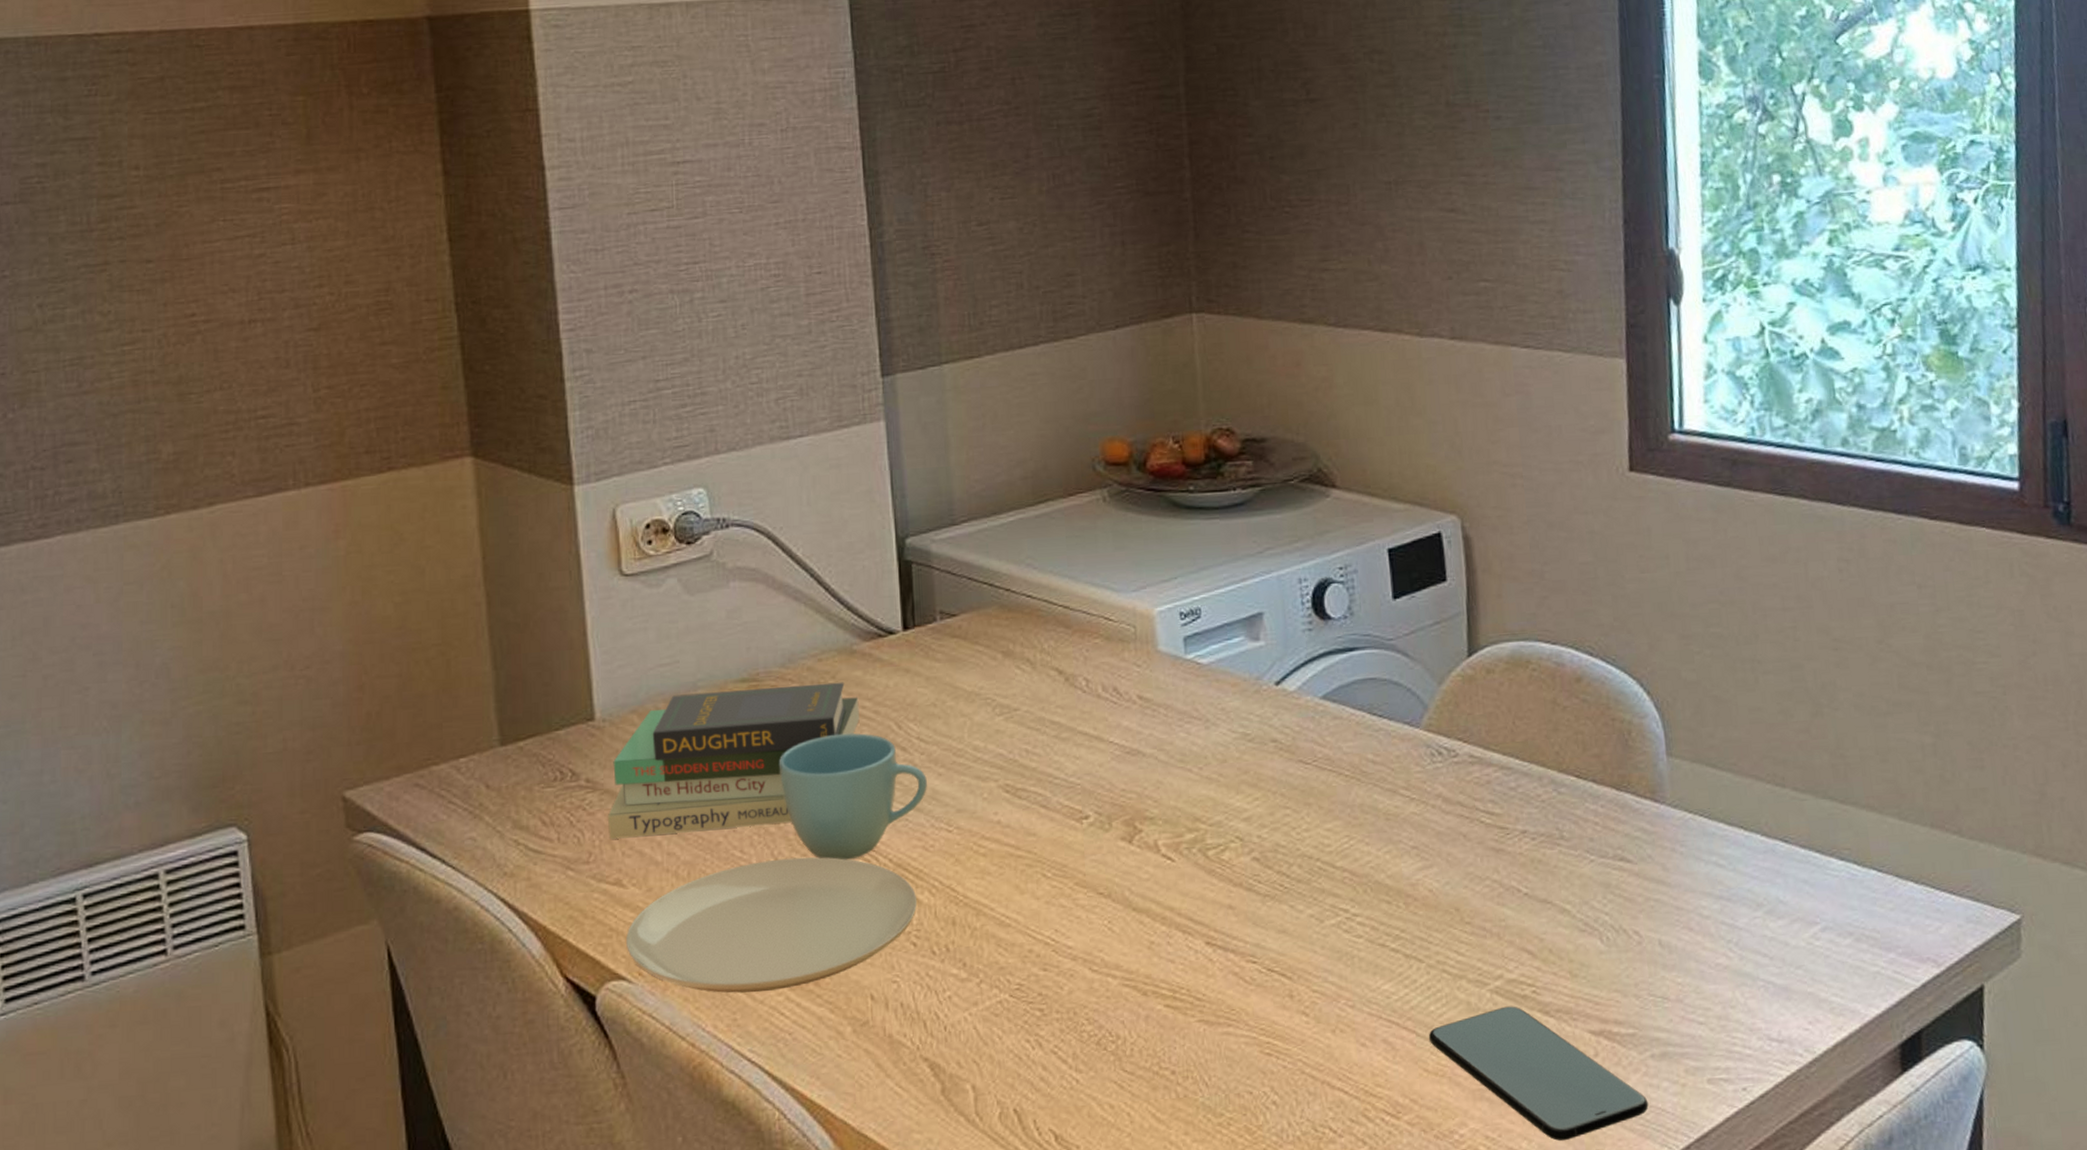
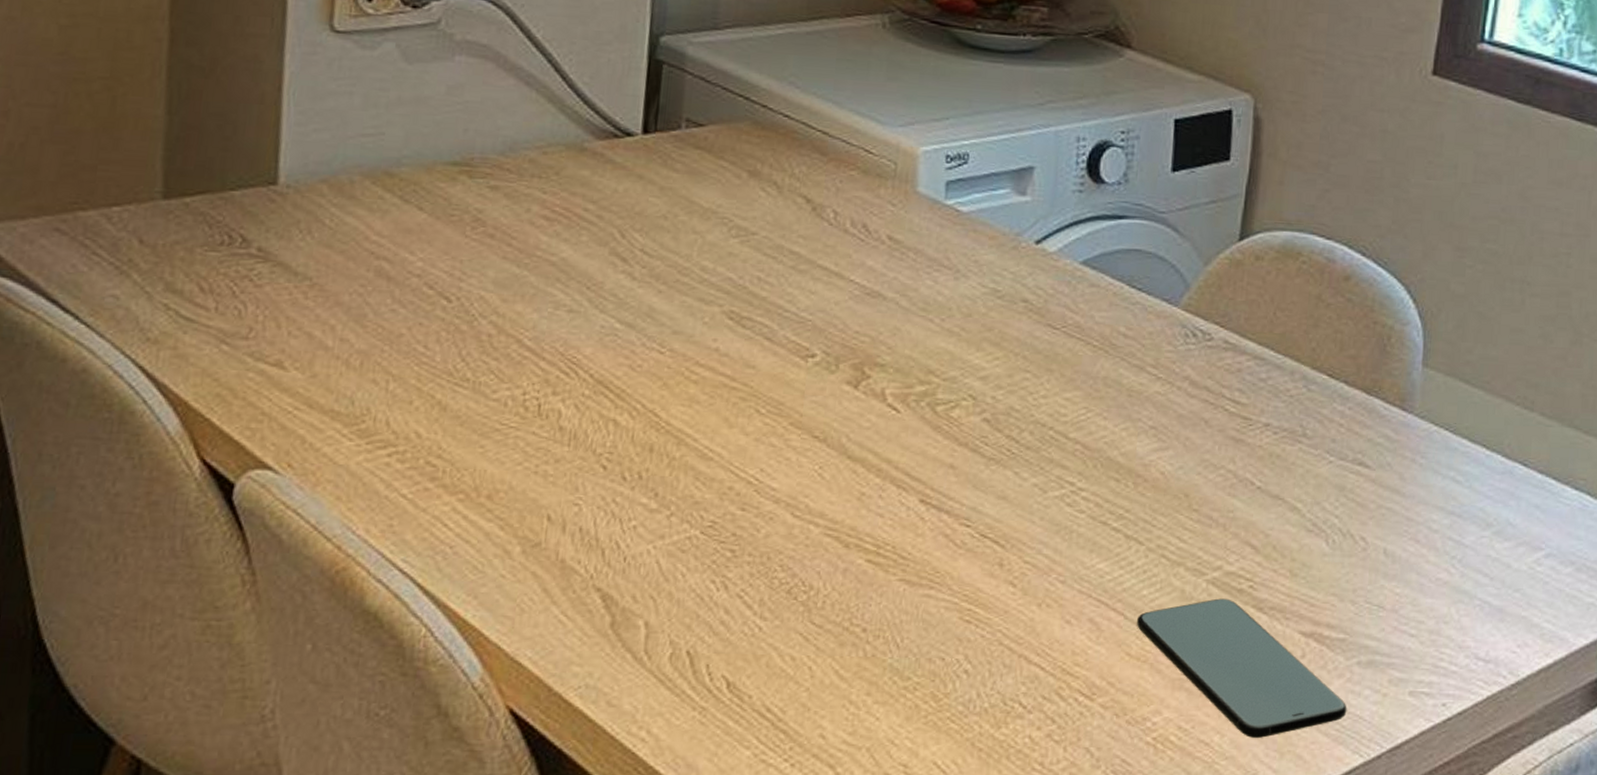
books: present [607,682,860,839] -> none [275,169,582,322]
plate: present [625,857,918,993] -> none [277,360,615,499]
cup: present [778,733,927,860] -> none [480,235,645,370]

